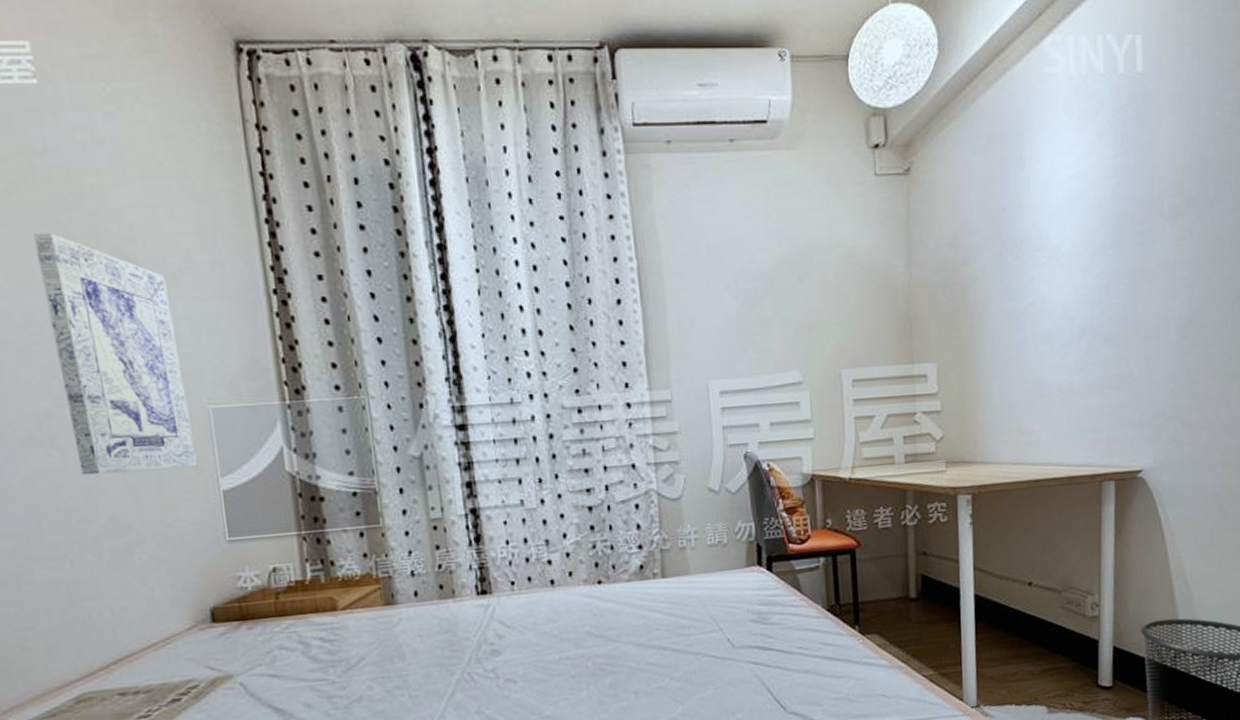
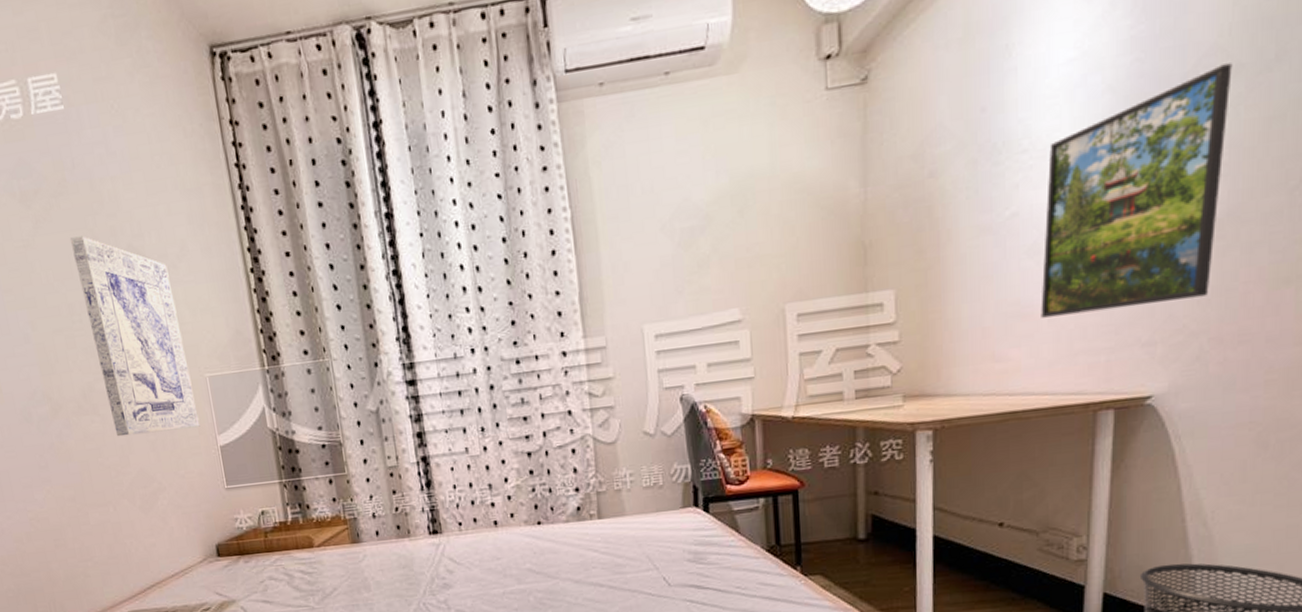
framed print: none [1055,196,1187,397] -> present [1041,63,1233,318]

